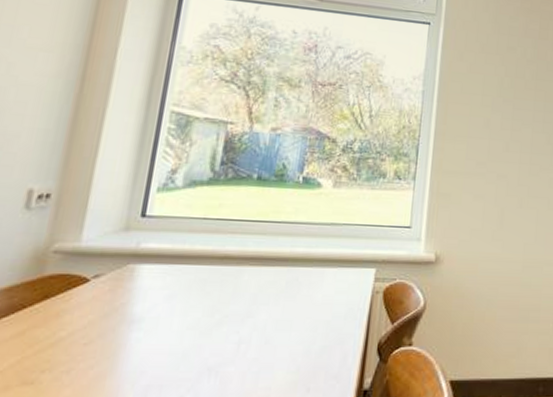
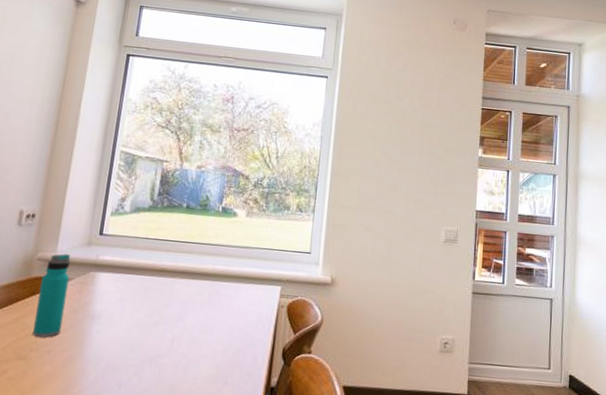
water bottle: none [45,243,101,353] -> present [33,254,71,338]

